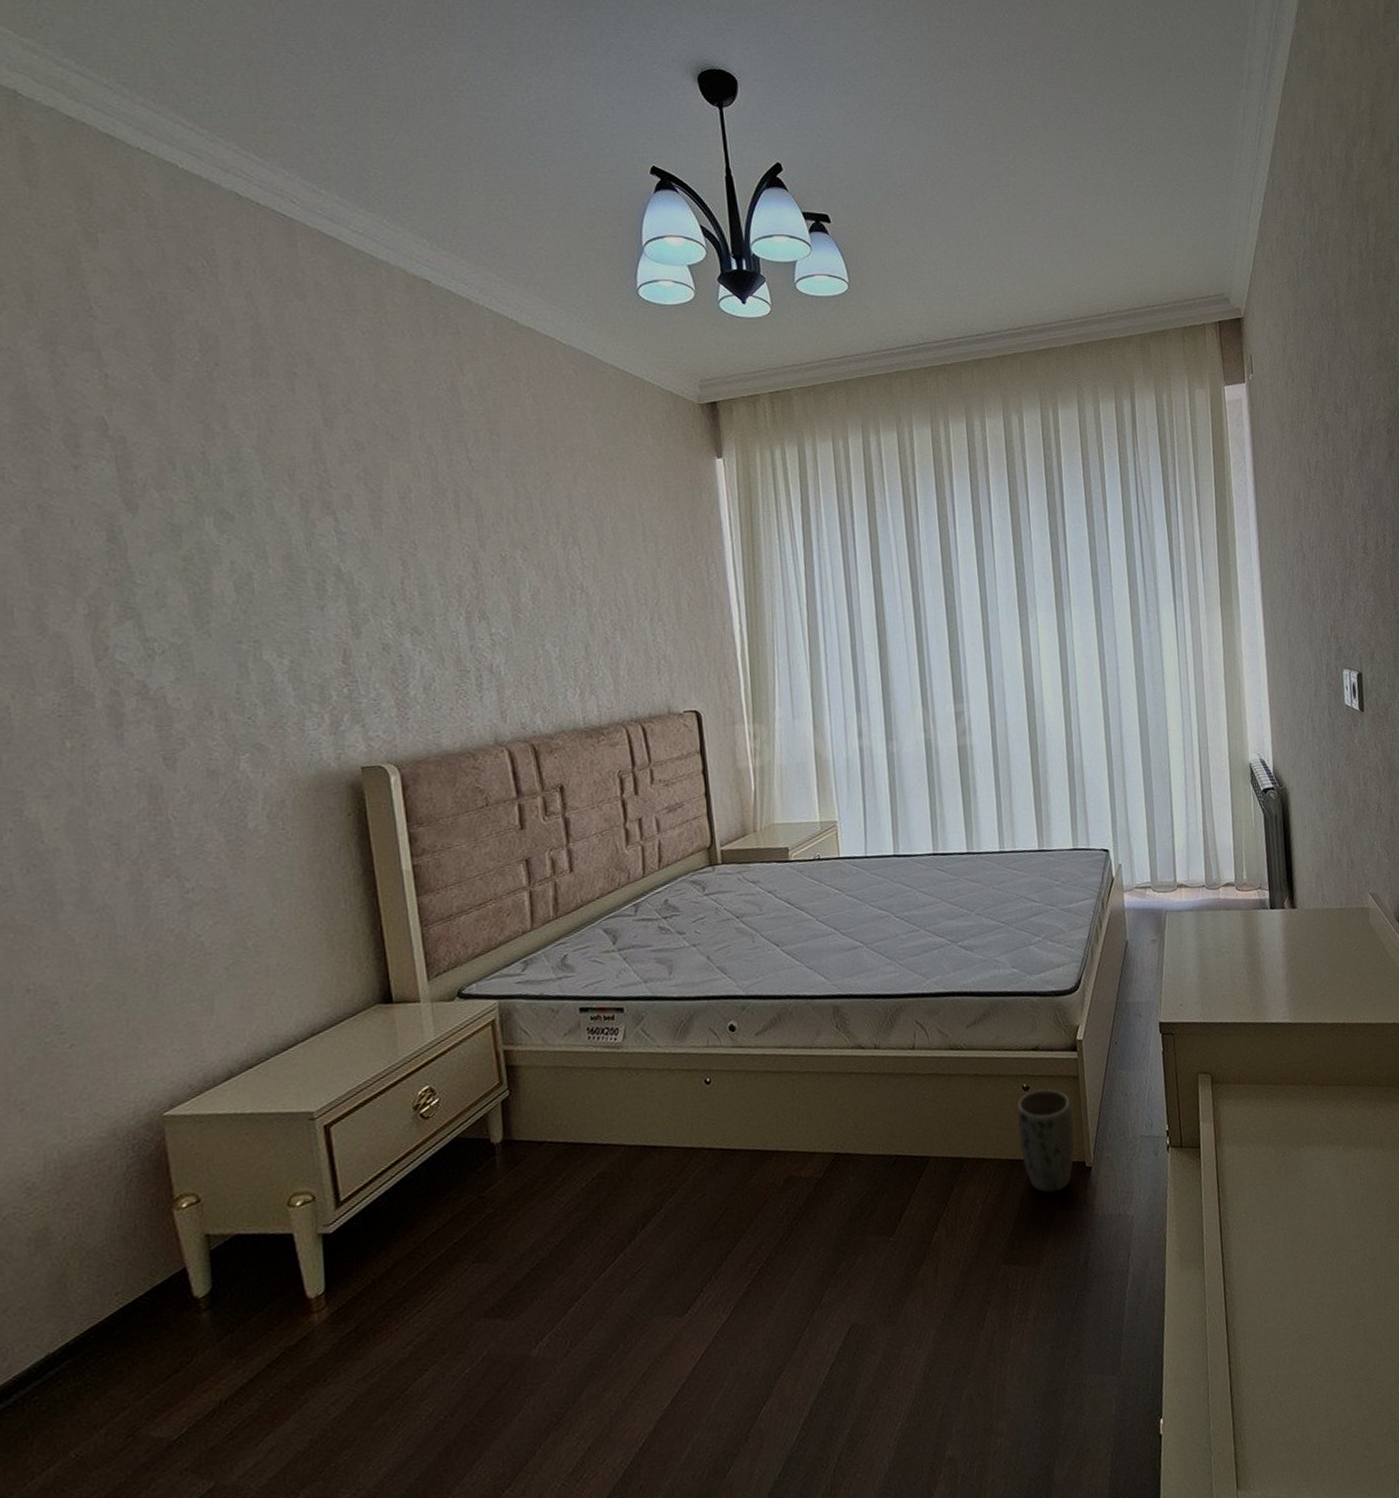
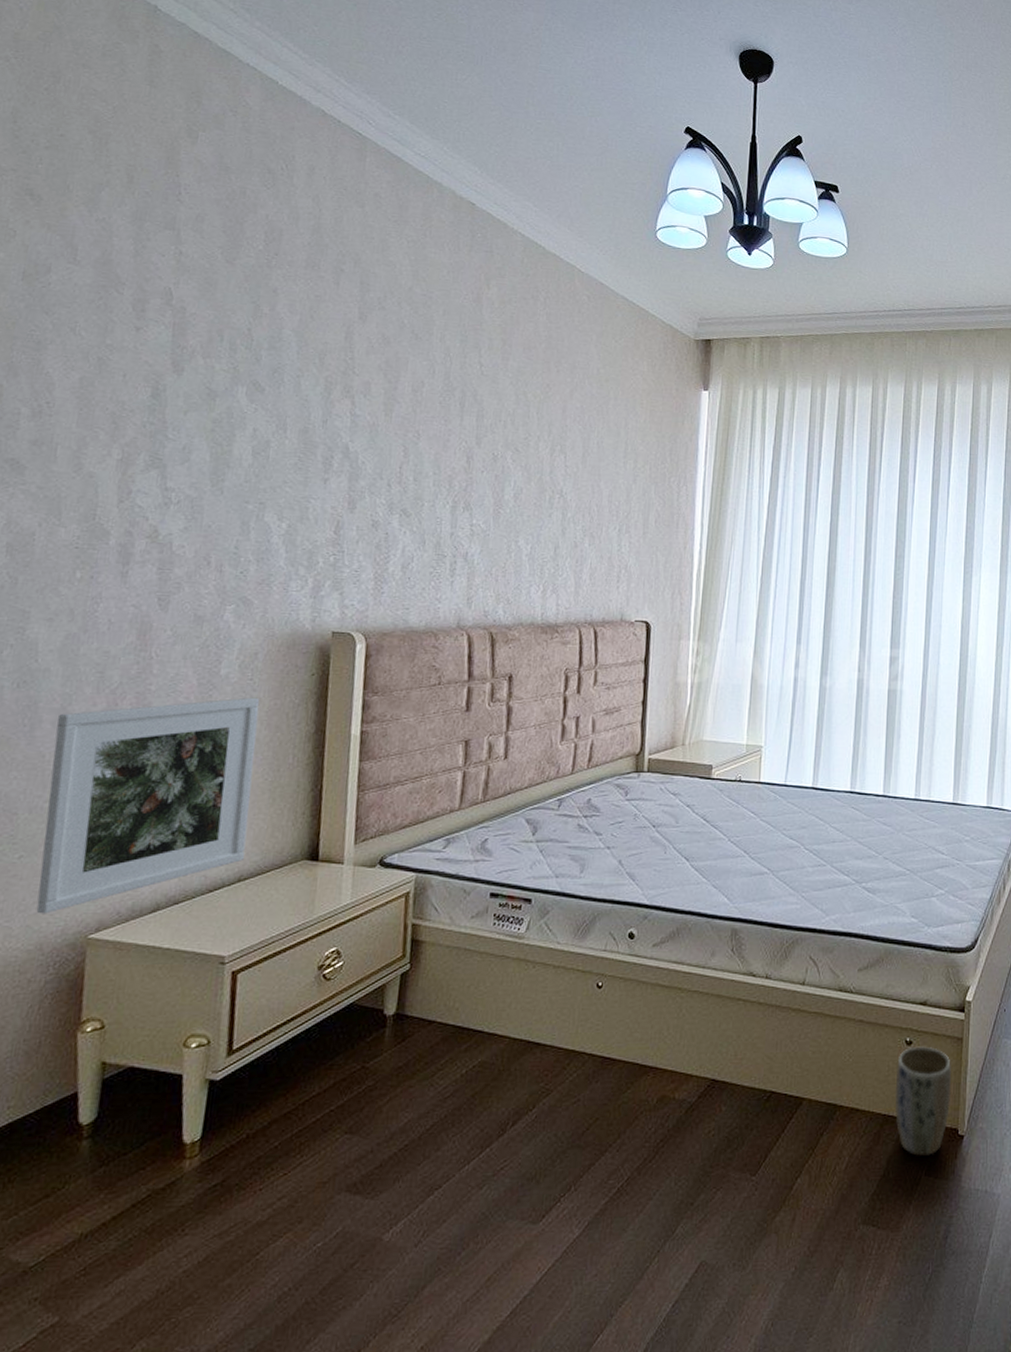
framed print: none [80,846,313,1100] -> present [36,697,260,914]

